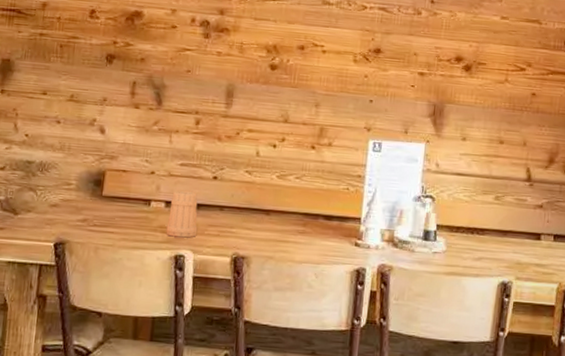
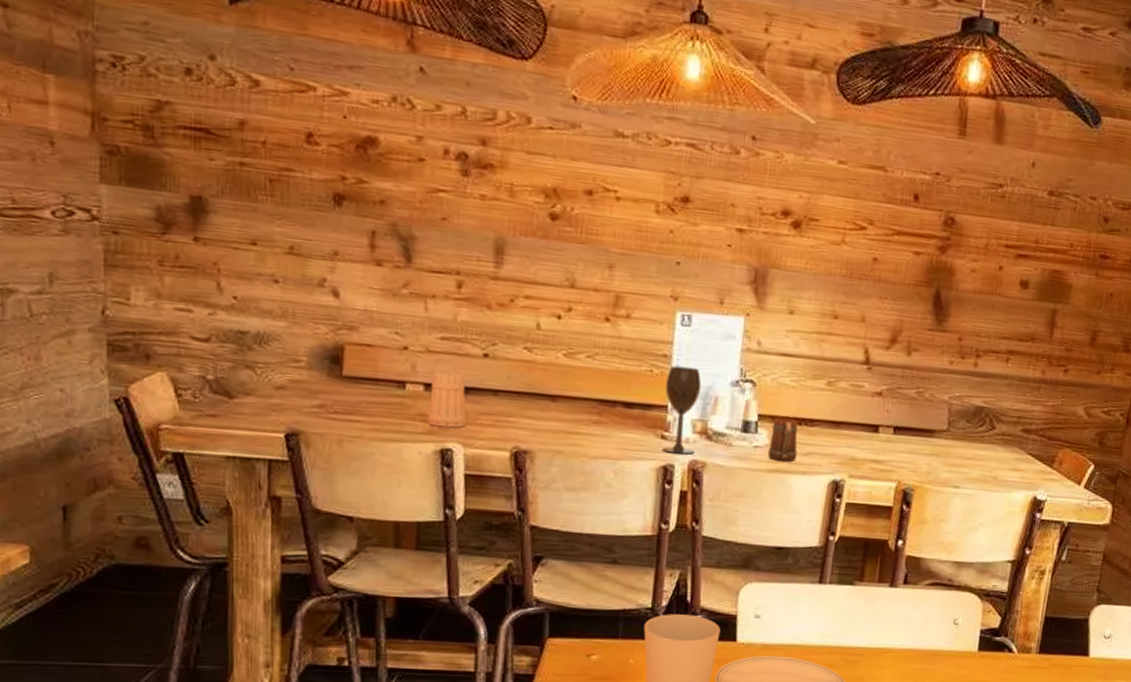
wine glass: none [355,184,390,260] -> present [661,365,702,455]
beer mug: none [445,227,471,265] -> present [767,417,798,462]

